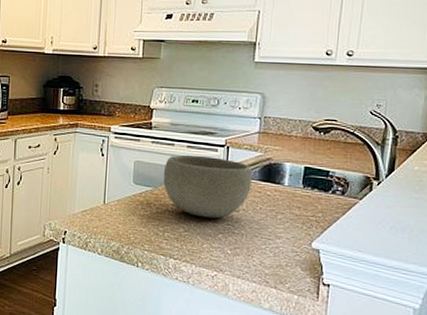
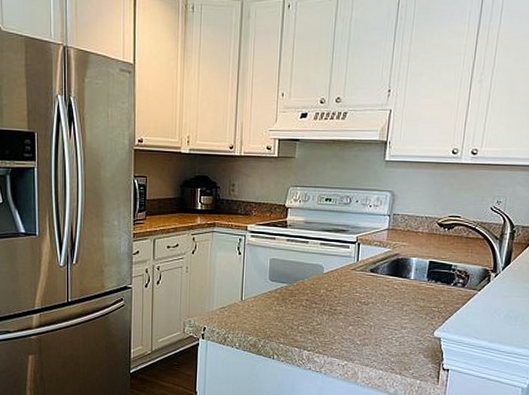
bowl: present [163,154,252,218] -> none [297,251,381,312]

